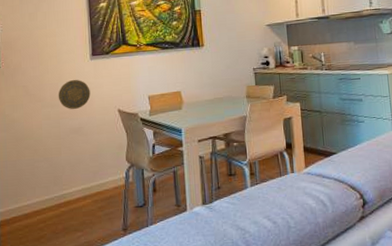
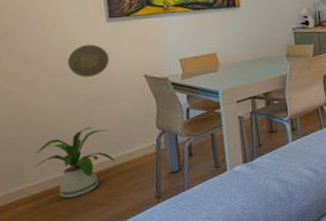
house plant: none [29,155,91,221] -> present [35,127,115,199]

